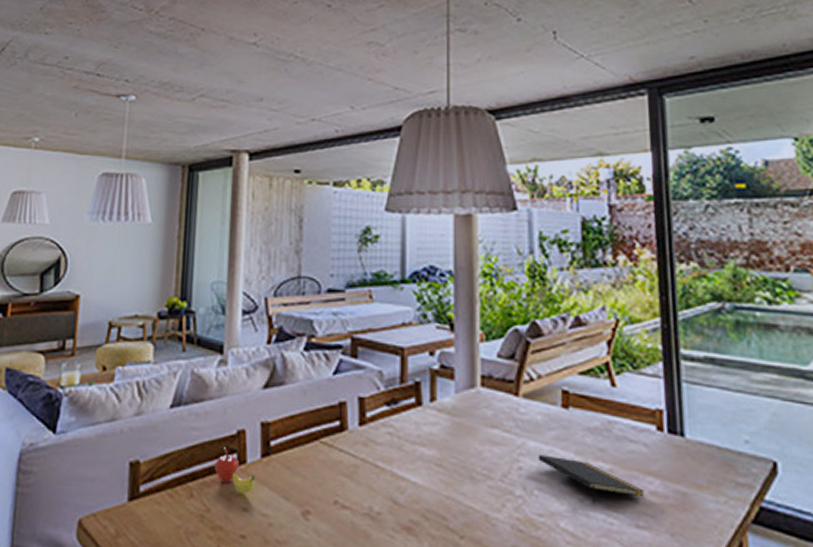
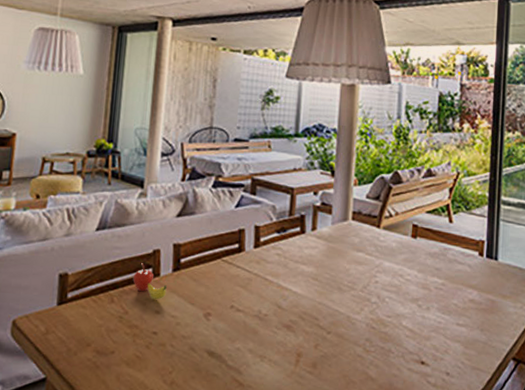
notepad: present [538,454,645,503] -> none [390,272,466,308]

